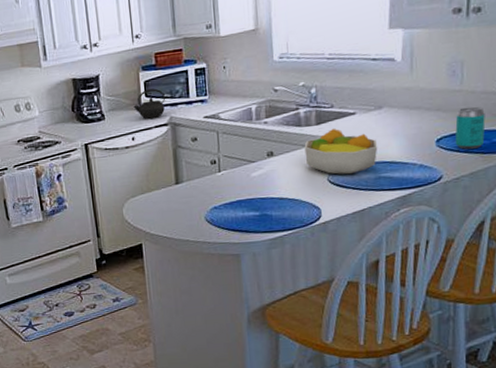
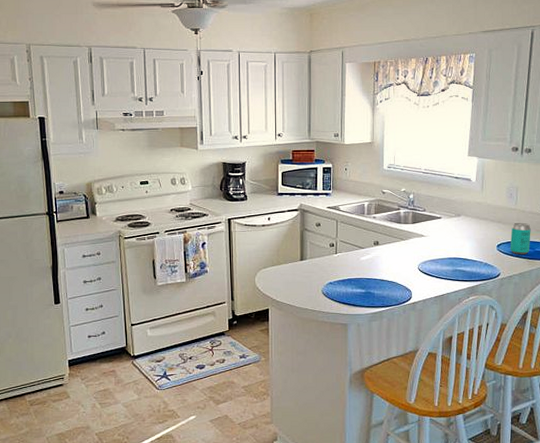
kettle: present [133,88,165,119] -> none [271,179,298,203]
fruit bowl: present [304,128,378,175] -> none [402,227,456,266]

